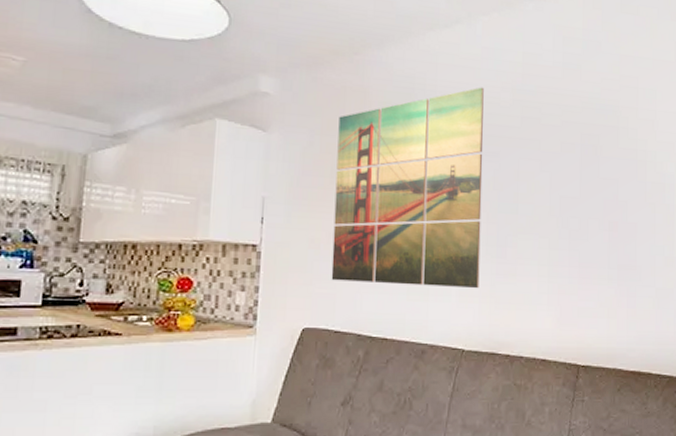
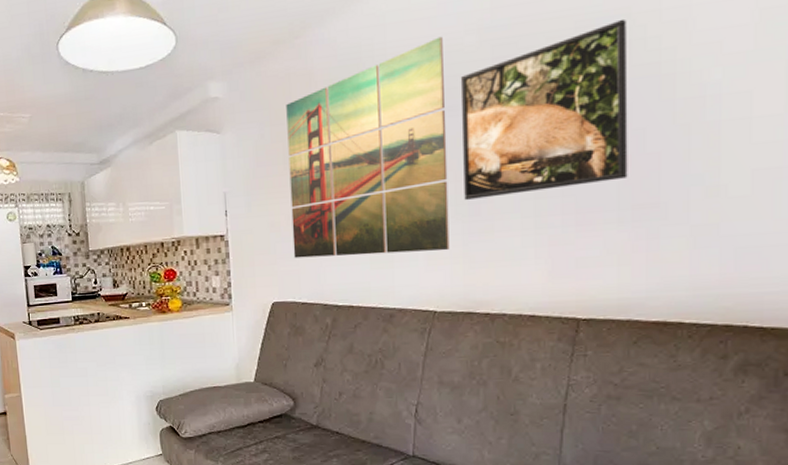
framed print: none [494,109,616,243] -> present [460,18,628,200]

